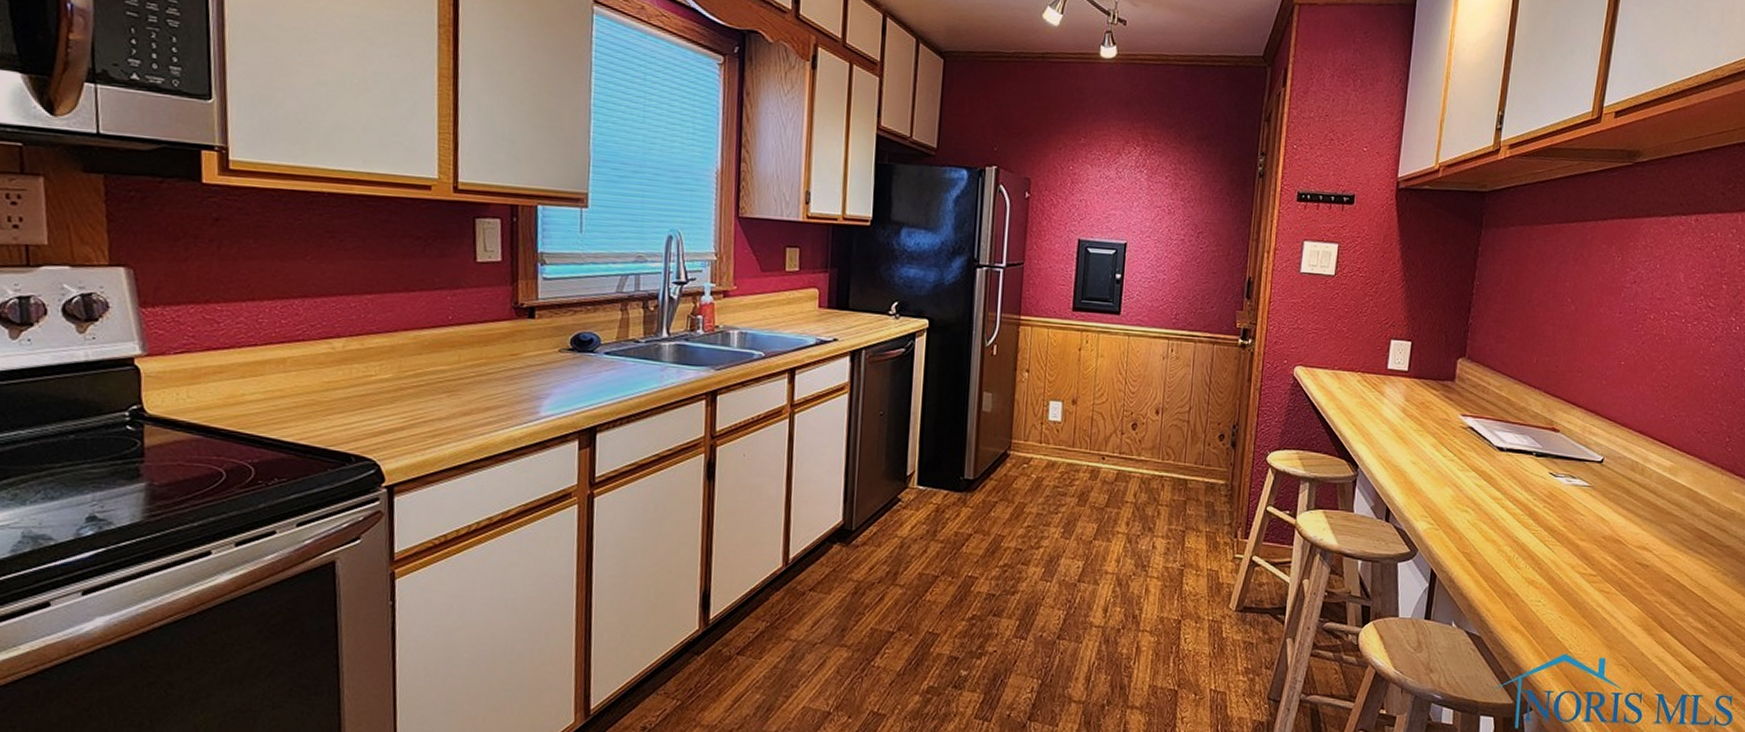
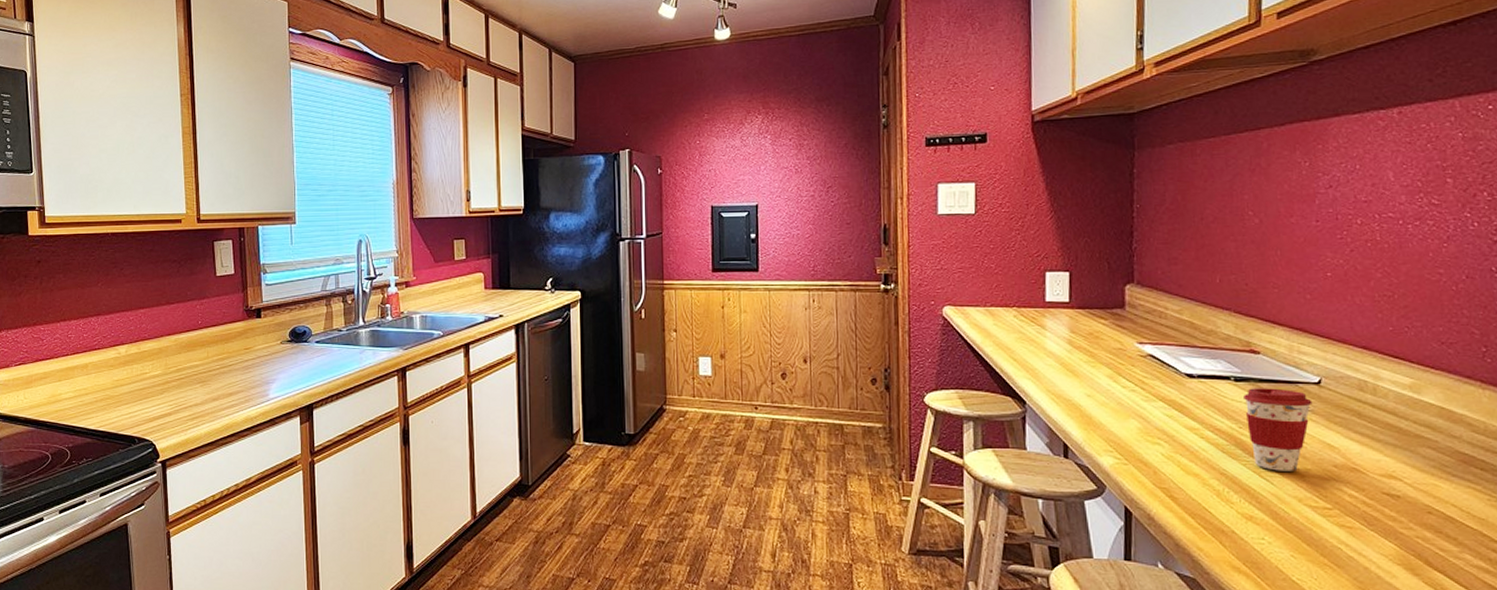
coffee cup: none [1540,463,1594,541] -> present [1242,388,1313,471]

